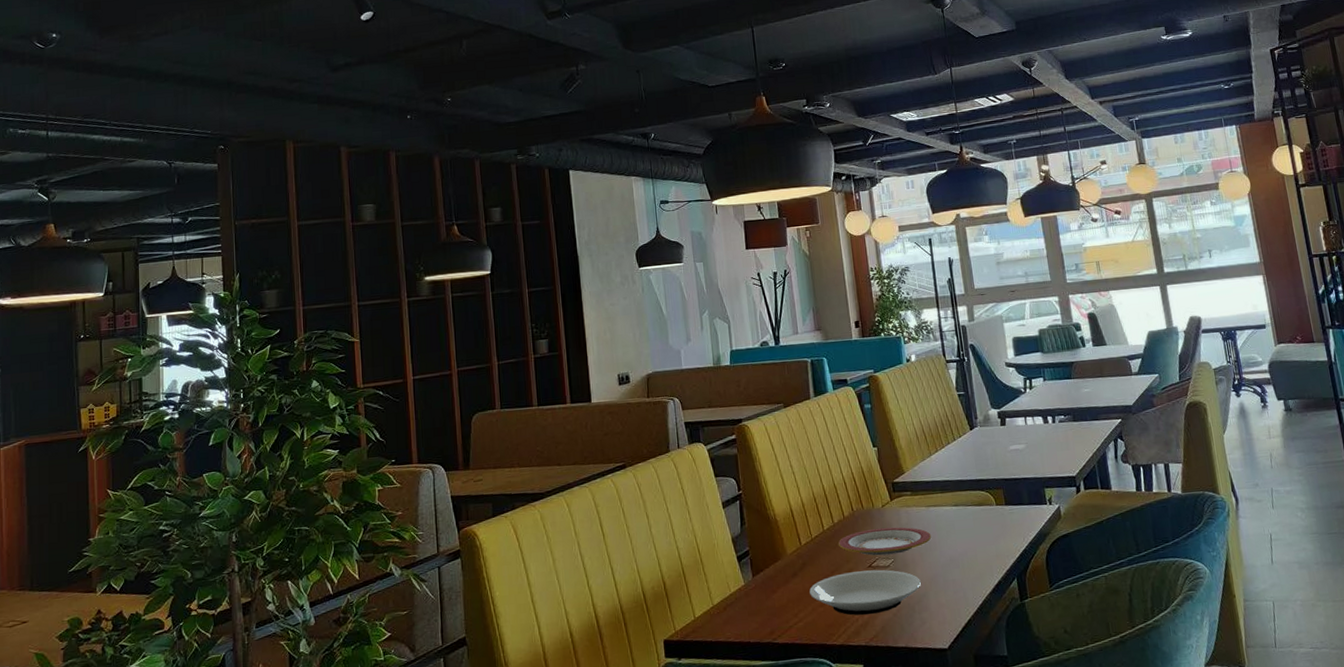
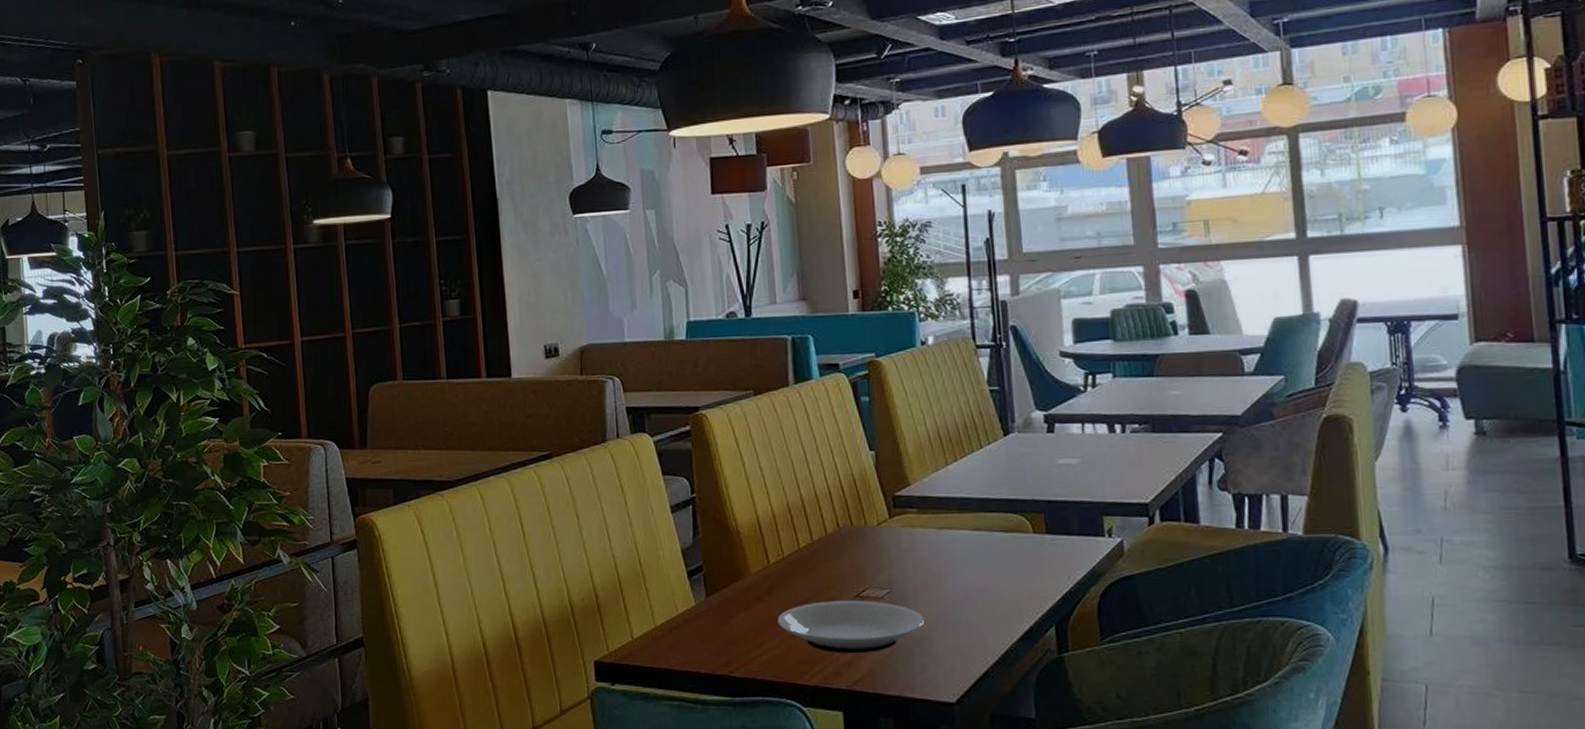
plate: present [838,527,932,556] -> none [817,551,942,584]

